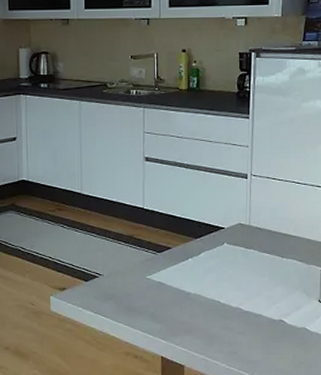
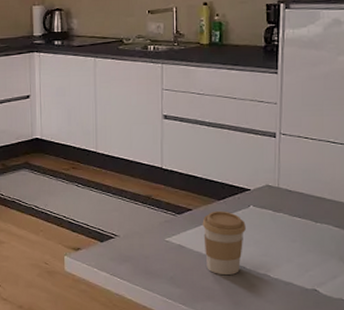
coffee cup: none [180,248,220,310] -> present [202,211,246,276]

